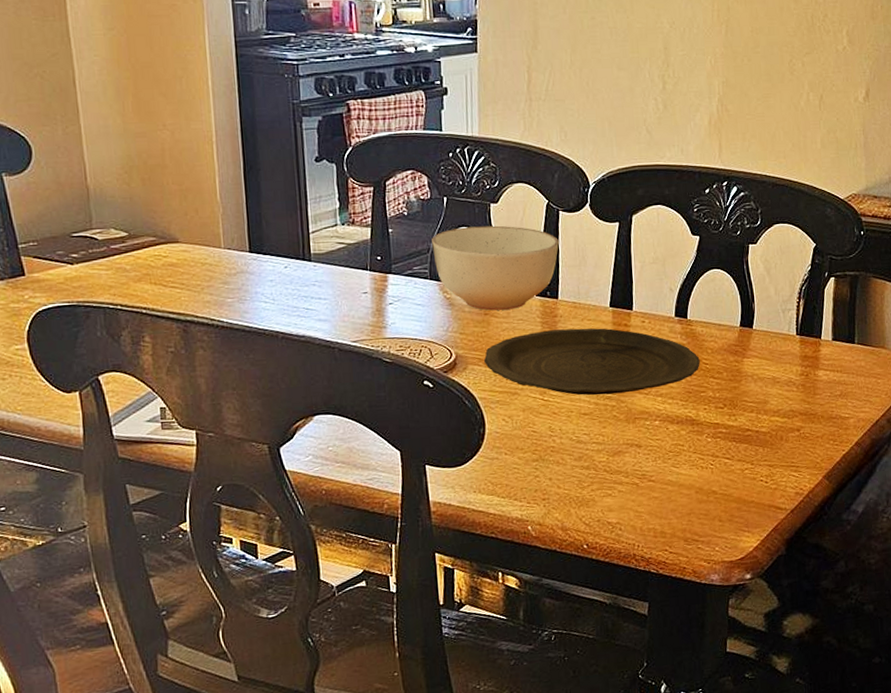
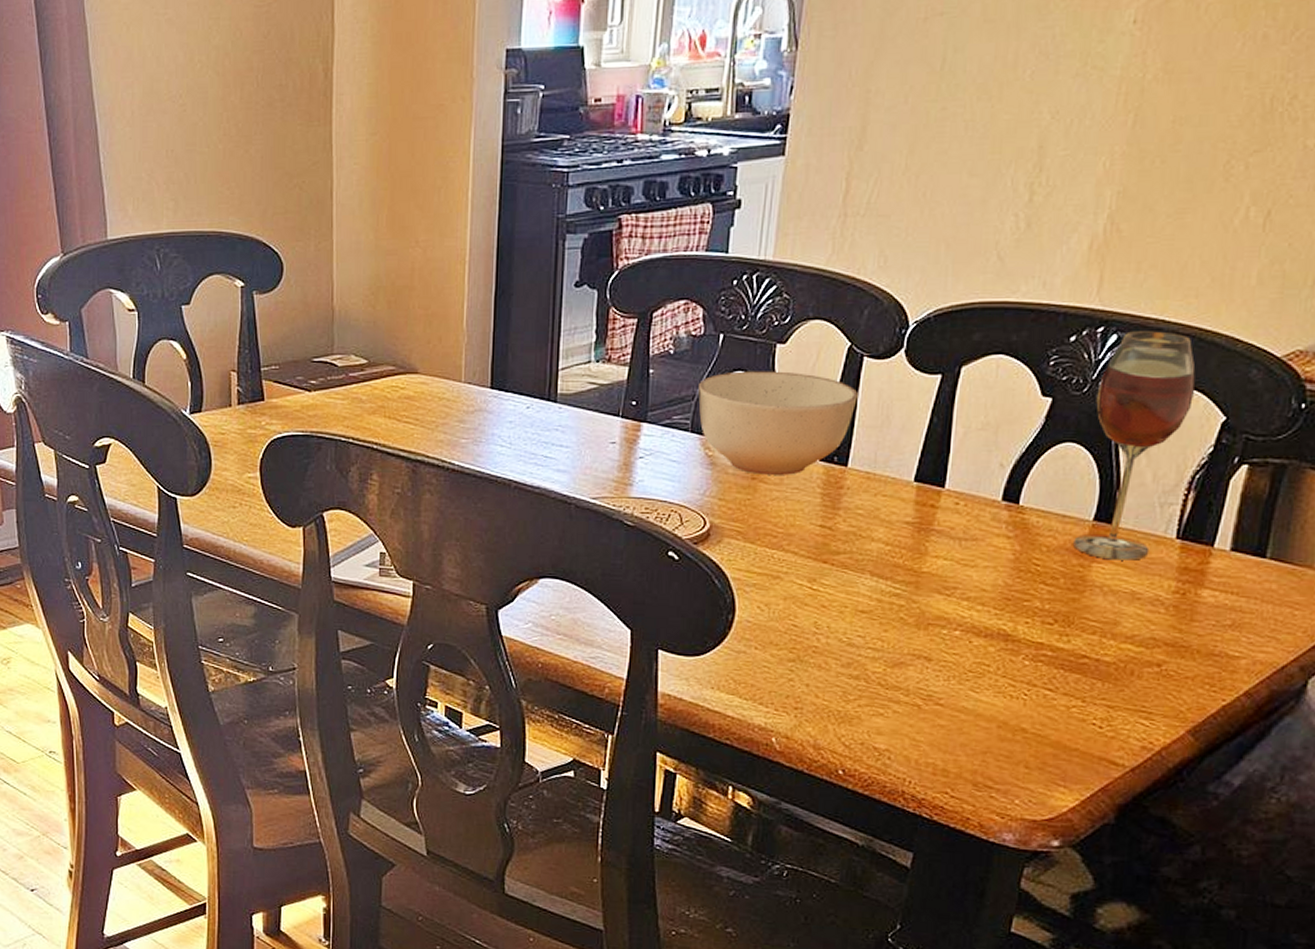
plate: present [484,328,700,395] -> none [744,504,1029,591]
wineglass: none [729,183,794,355] -> present [1073,331,1197,561]

